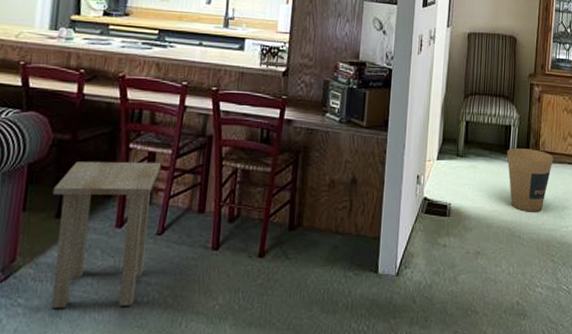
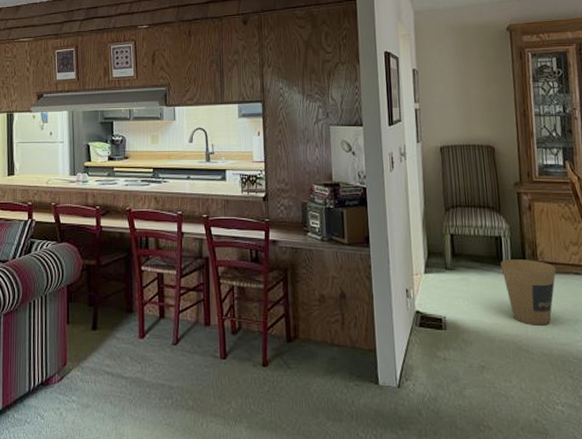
side table: present [51,161,161,309] -> none [88,281,169,406]

